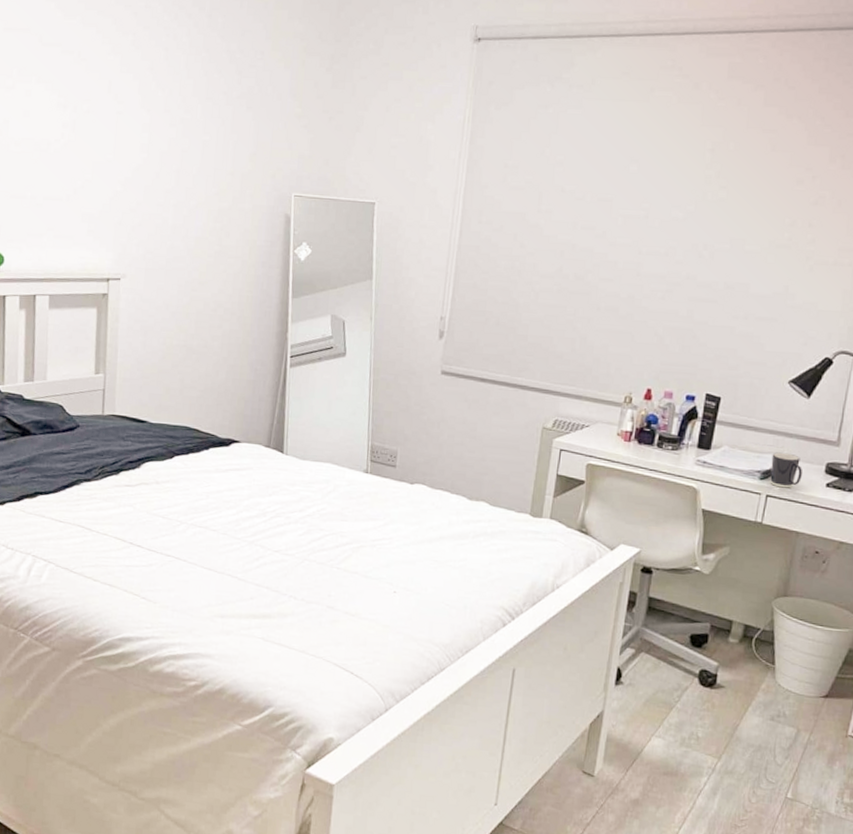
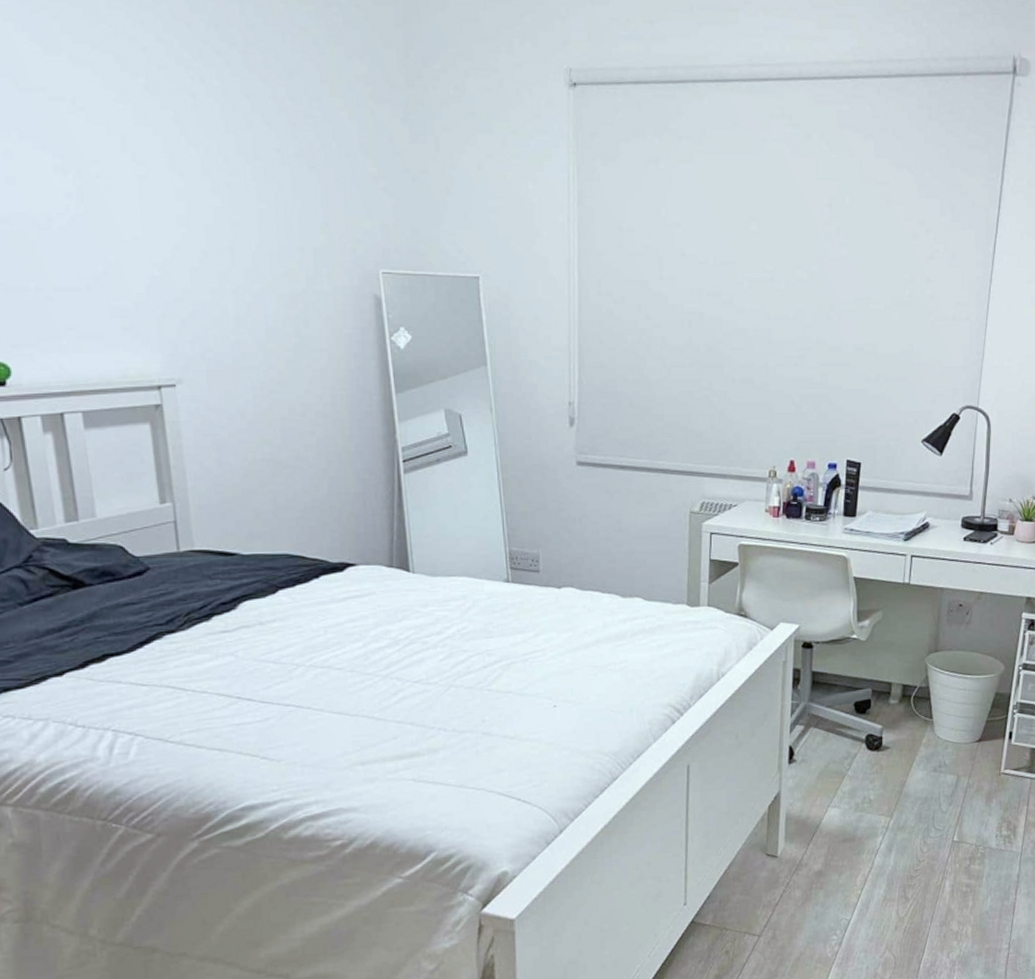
mug: present [770,452,802,488] -> none [913,511,941,547]

